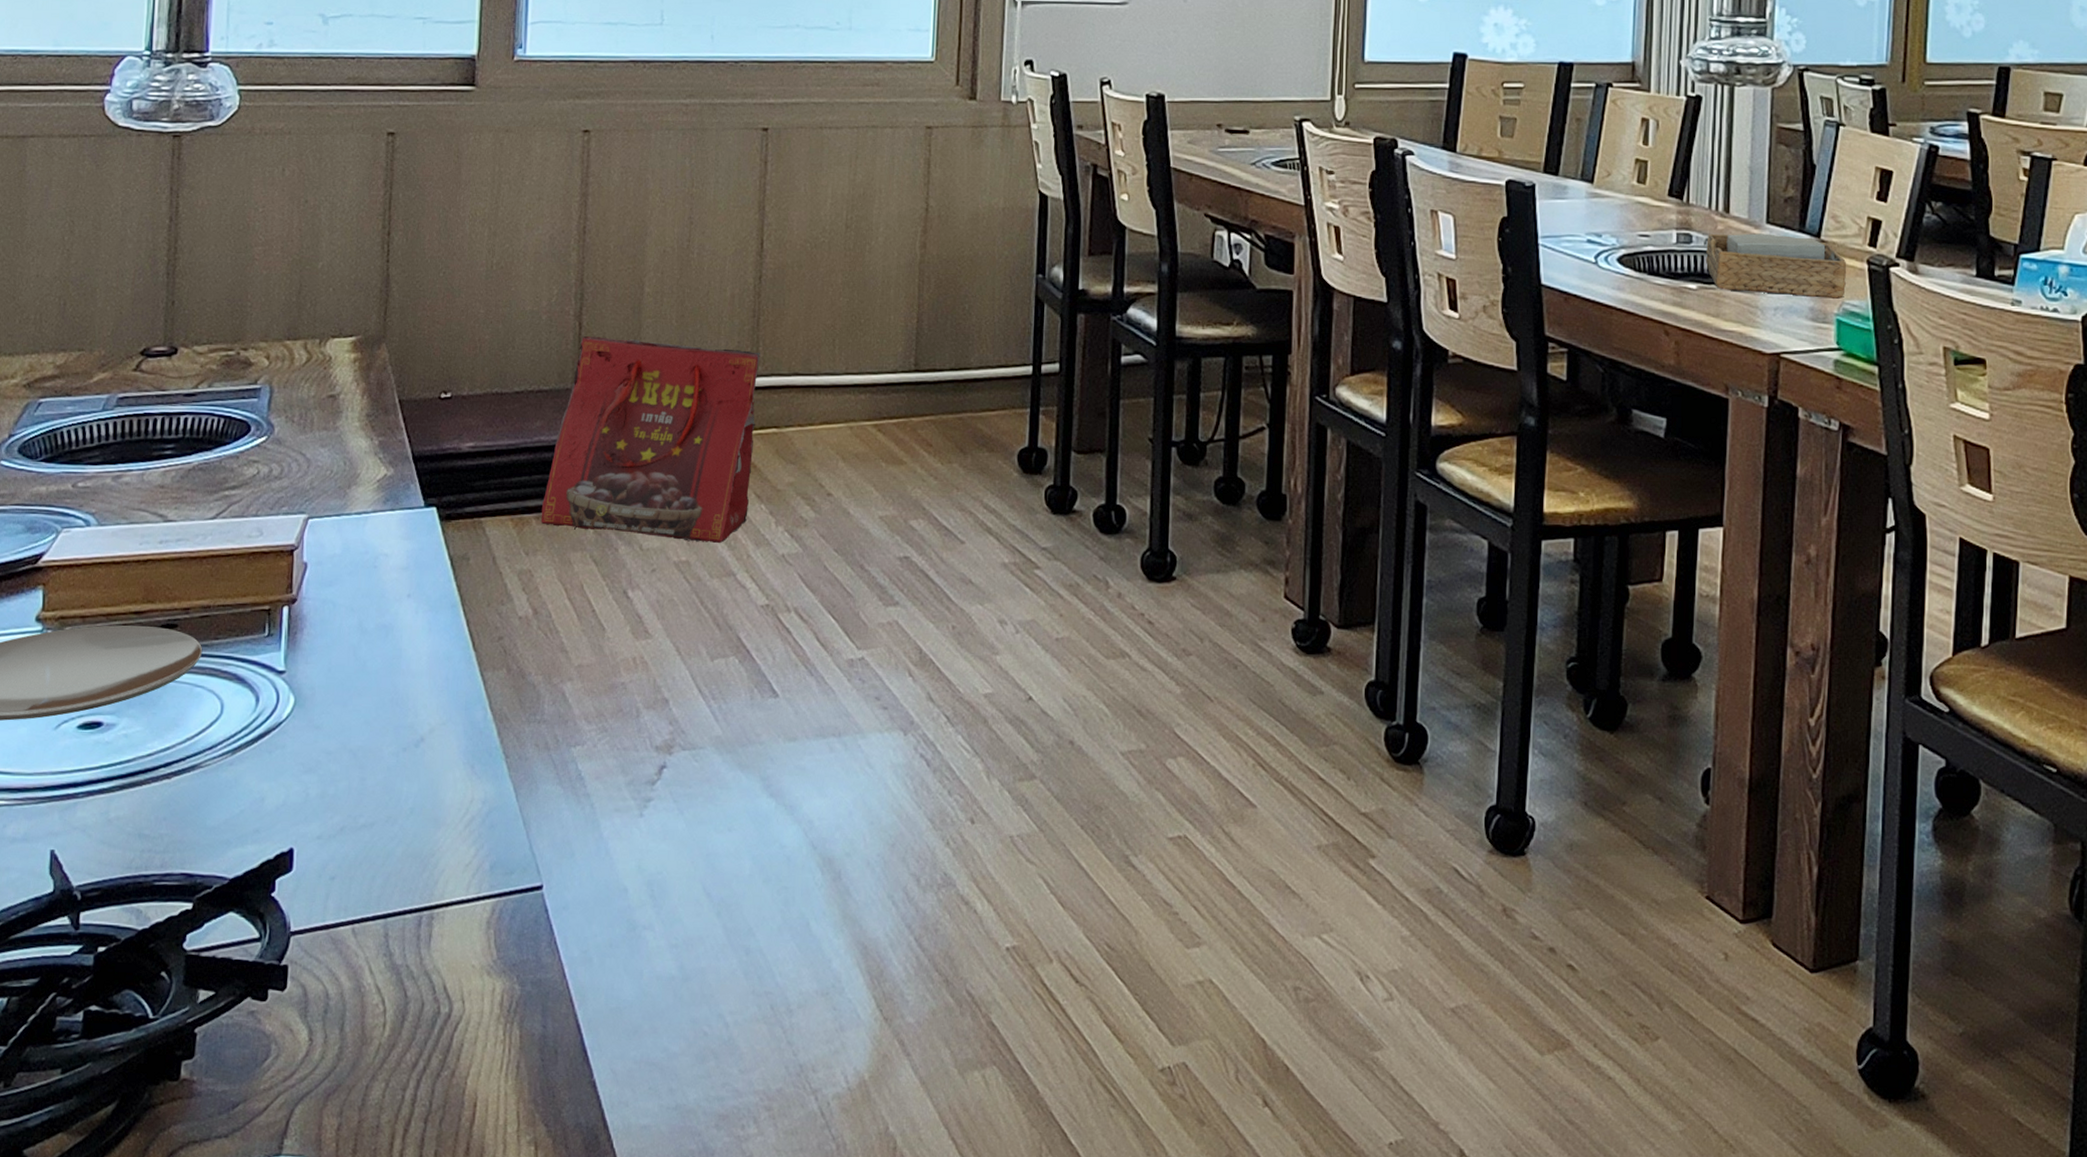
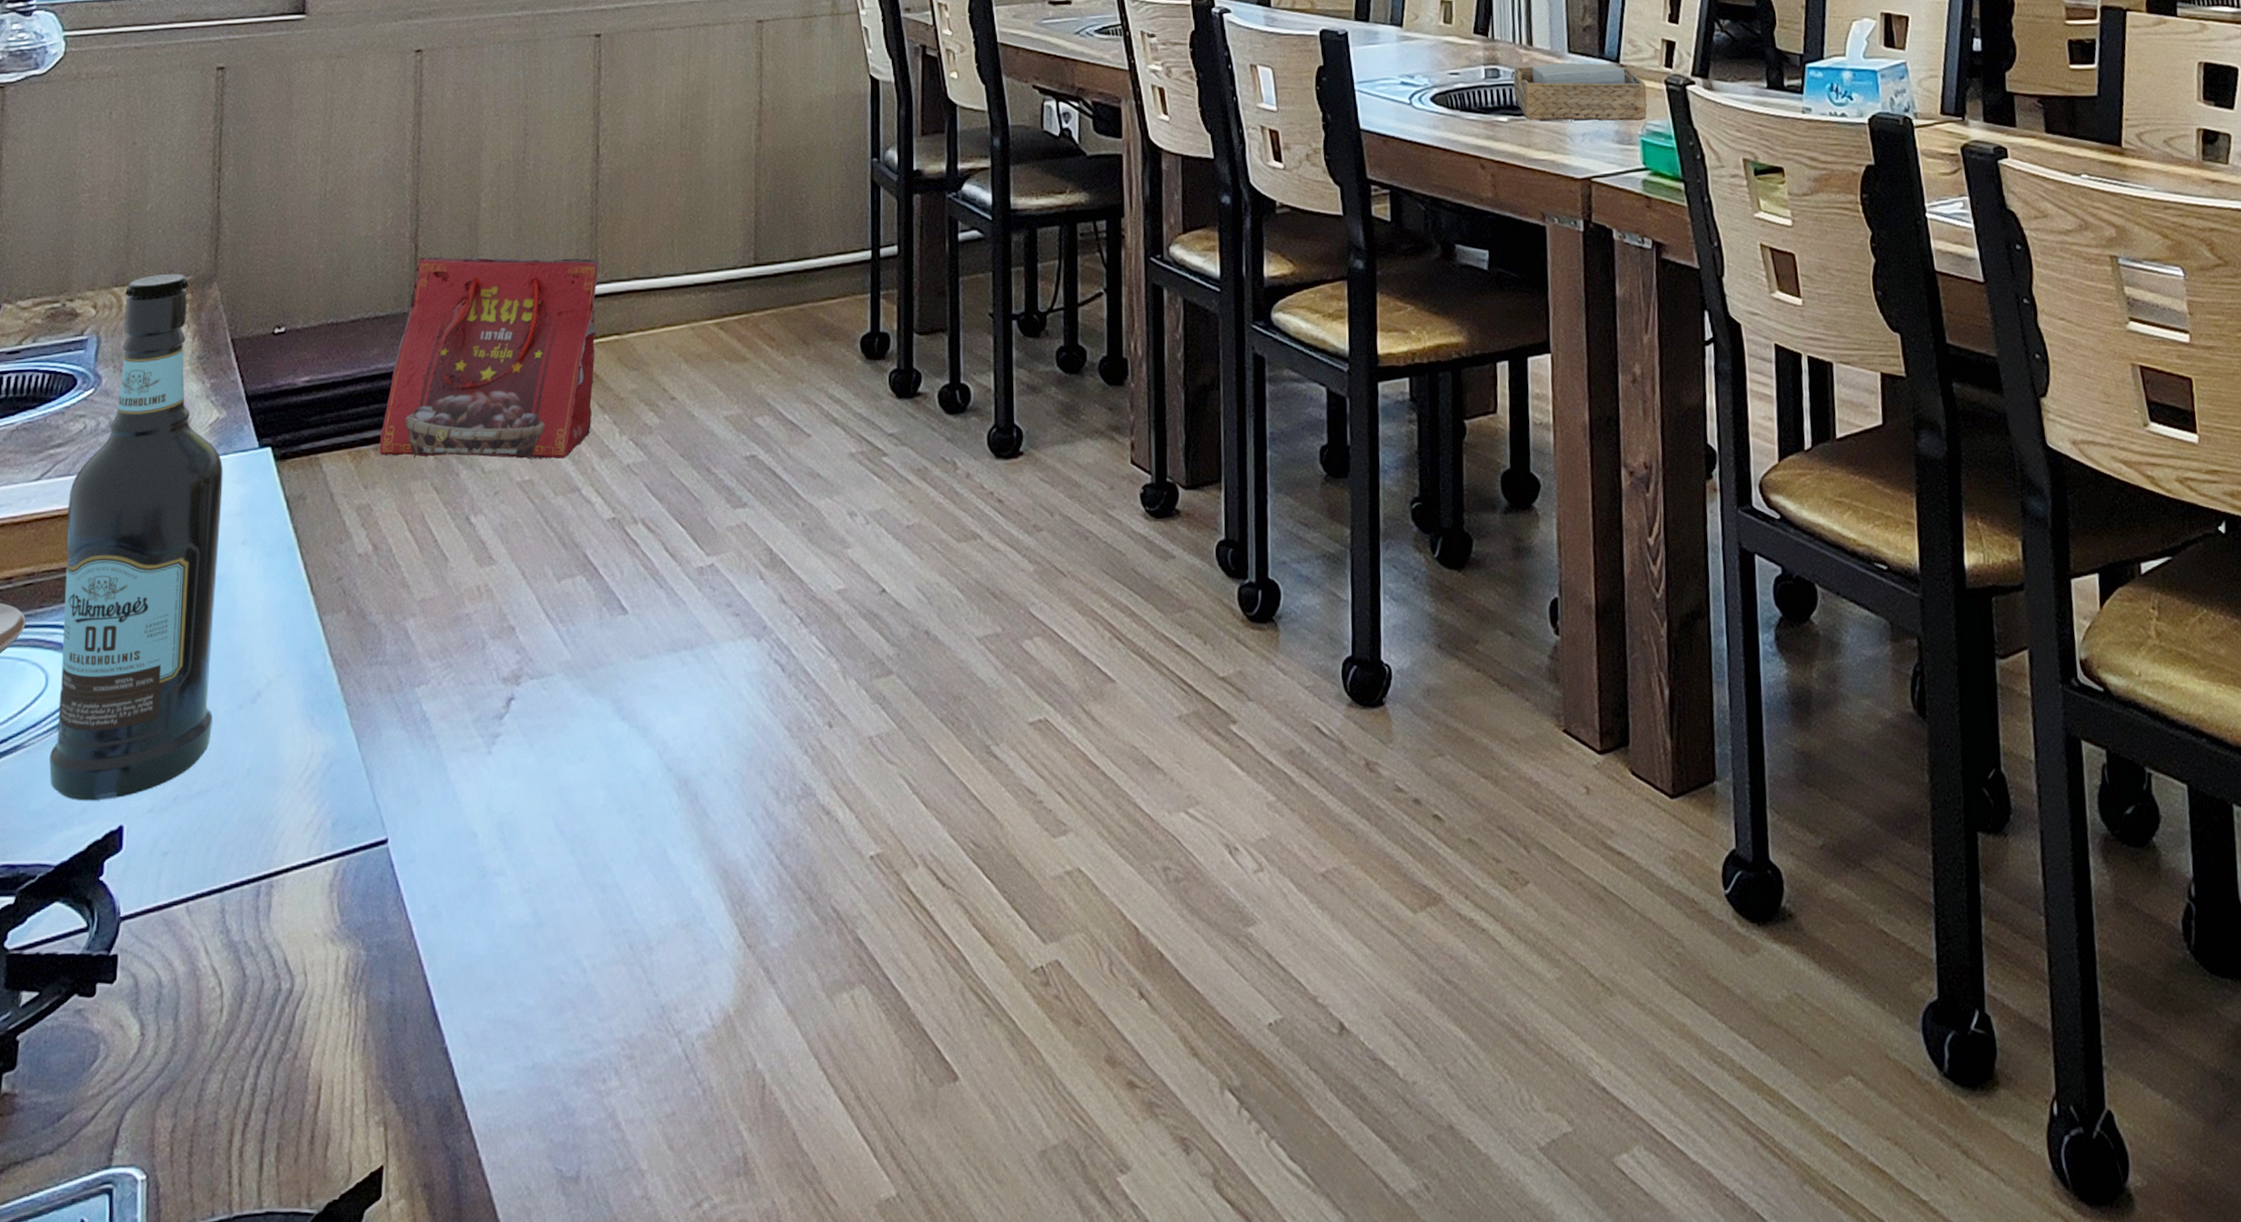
root beer: none [224,332,390,824] -> present [49,274,223,801]

